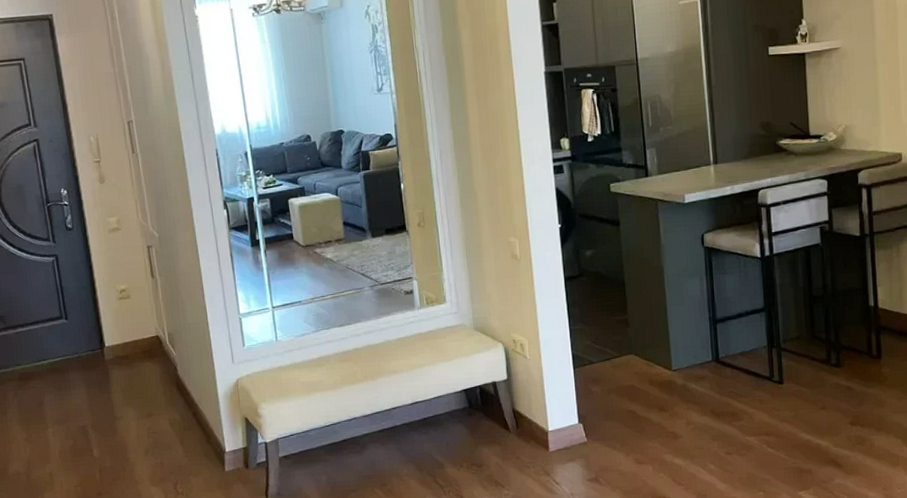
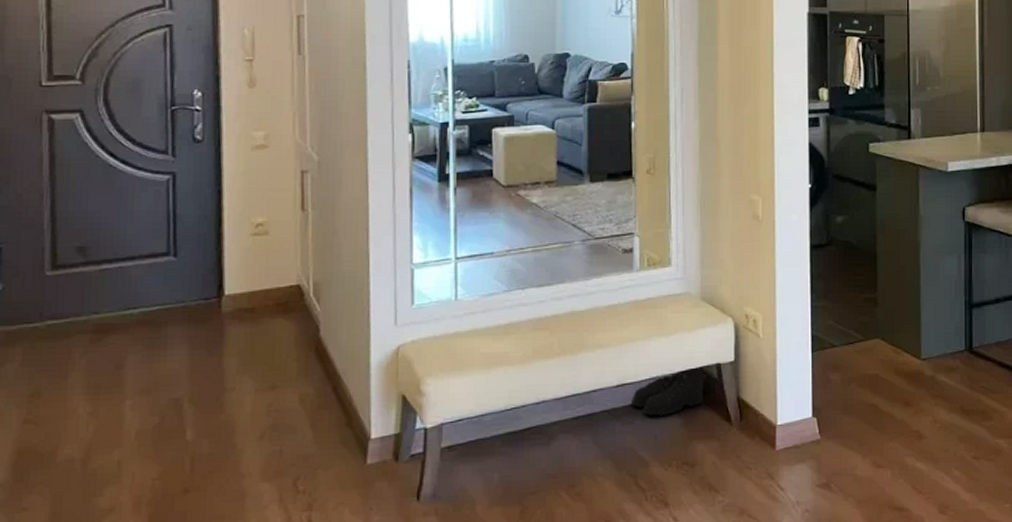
boots: none [424,384,485,427] -> present [630,365,706,417]

